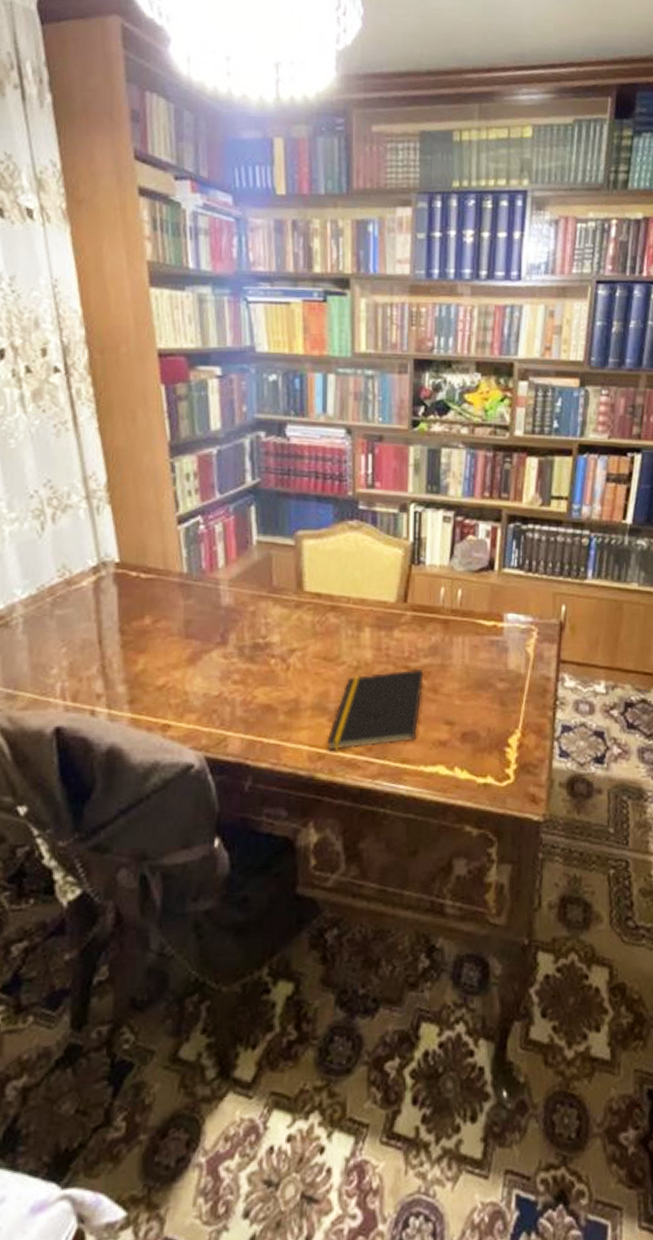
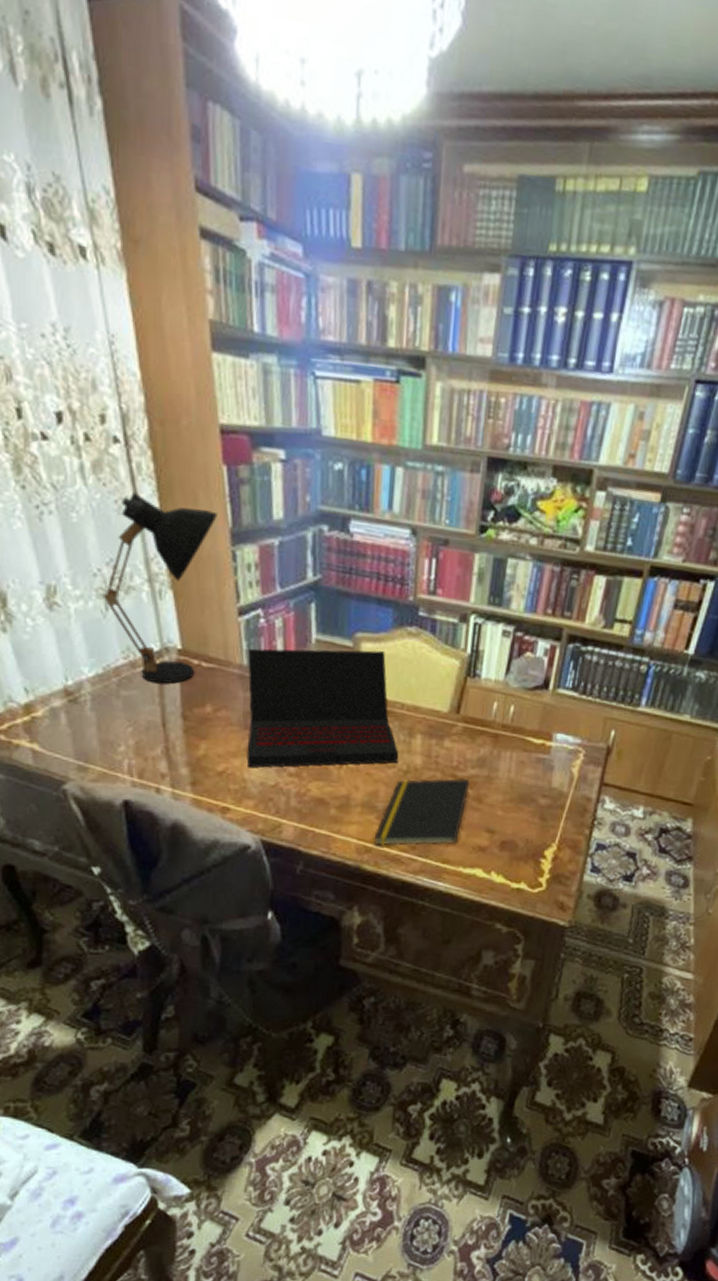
desk lamp: none [39,416,156,599] -> present [103,493,217,684]
laptop: none [188,547,348,679] -> present [246,648,399,768]

